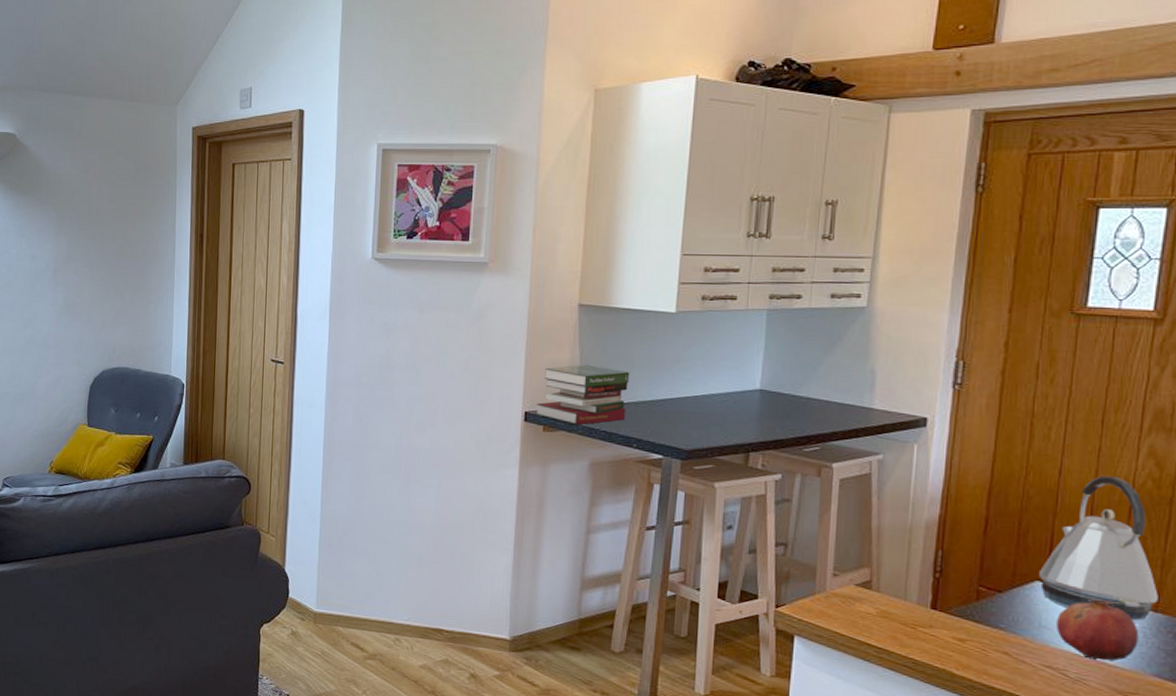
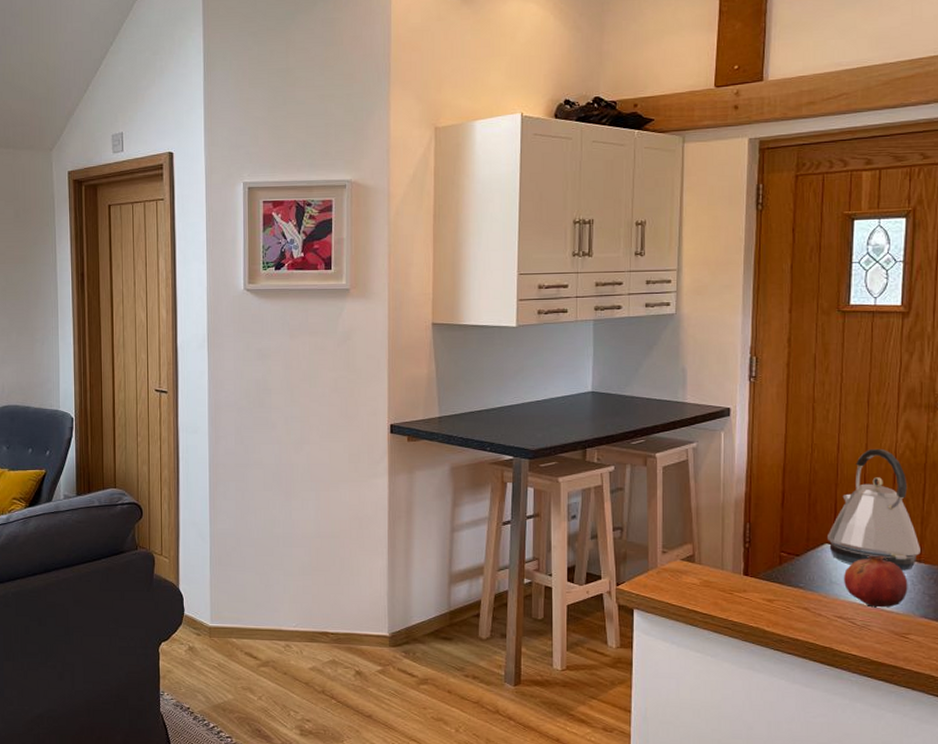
books: present [535,365,630,425] -> none [400,378,480,434]

